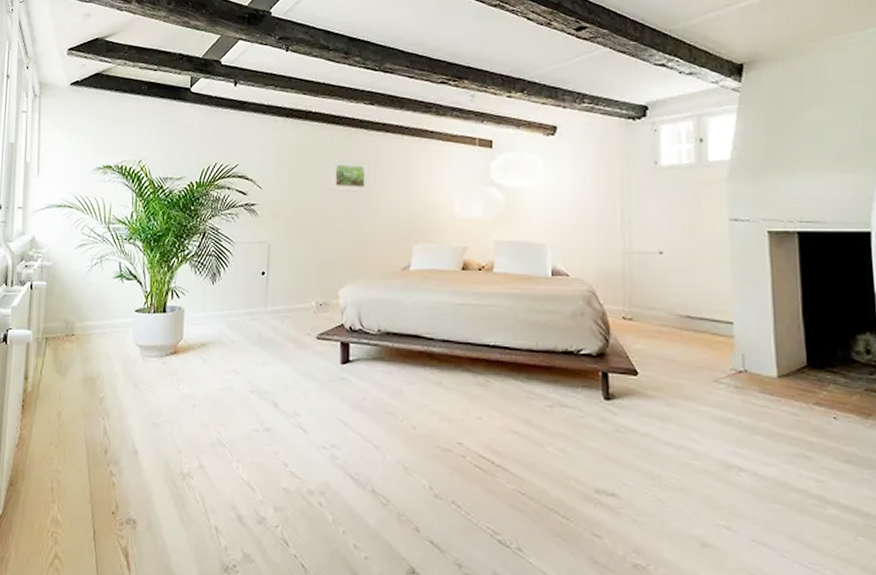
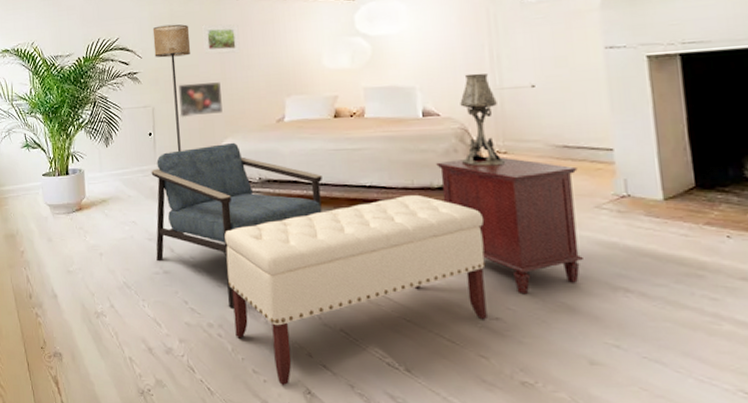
armchair: none [257,288,445,474] -> present [151,142,322,308]
floor lamp: none [276,155,317,295] -> present [152,24,191,152]
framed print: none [298,221,345,258] -> present [177,82,223,118]
bench: none [334,357,605,564] -> present [224,194,487,386]
nightstand: none [562,321,700,470] -> present [436,156,583,295]
table lamp: none [588,235,631,333] -> present [460,73,506,167]

